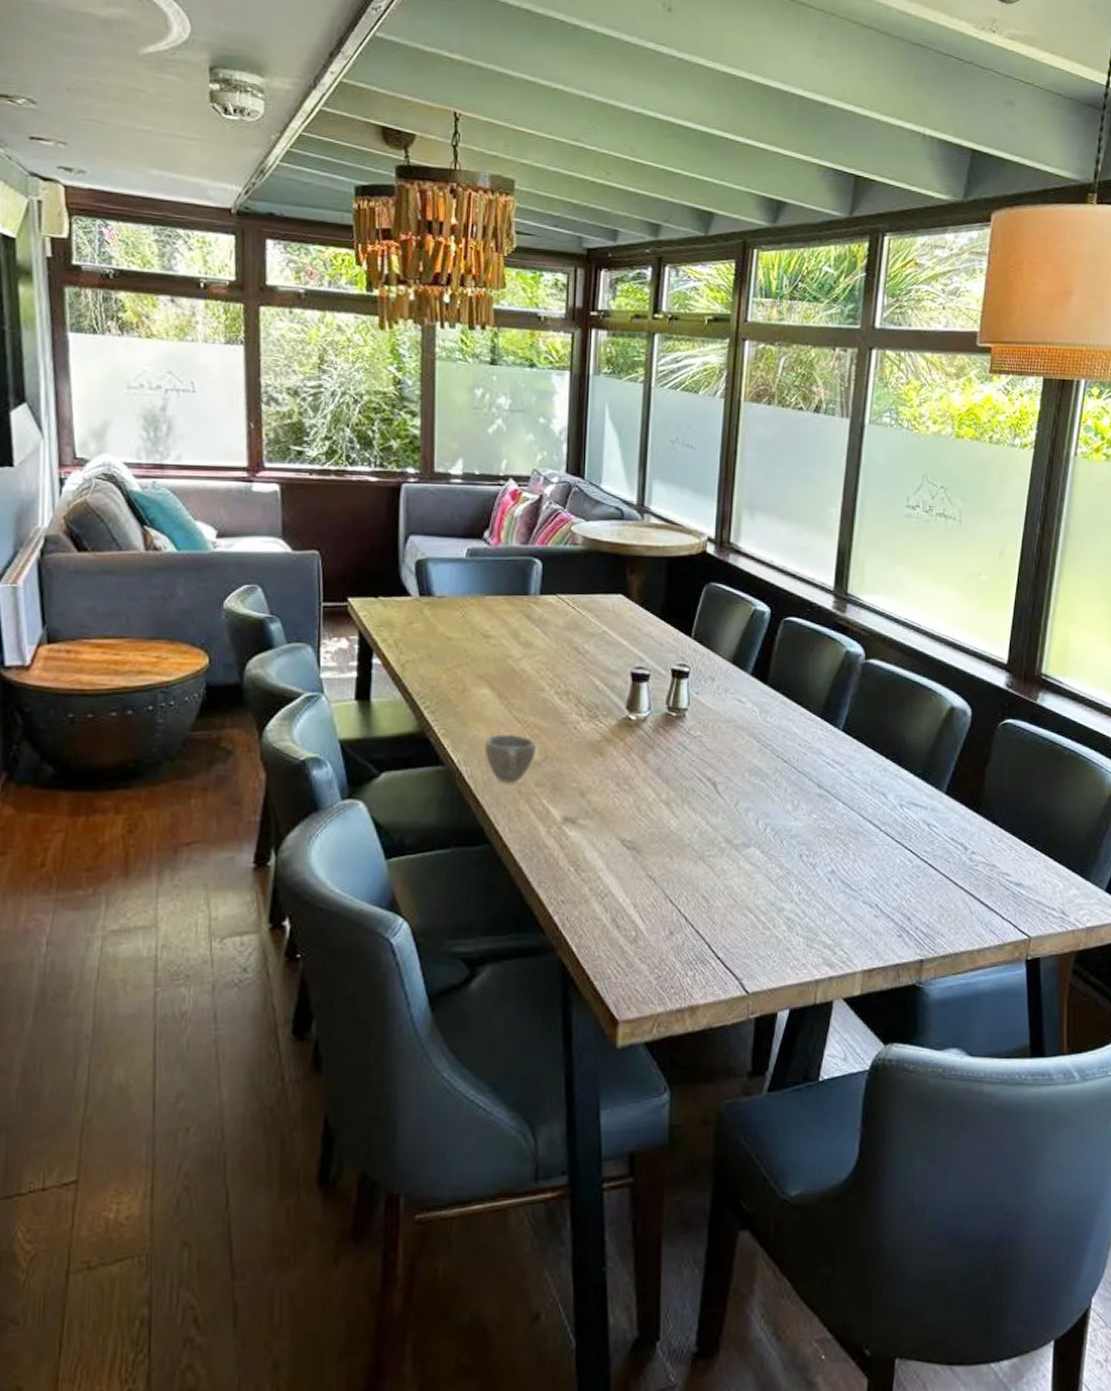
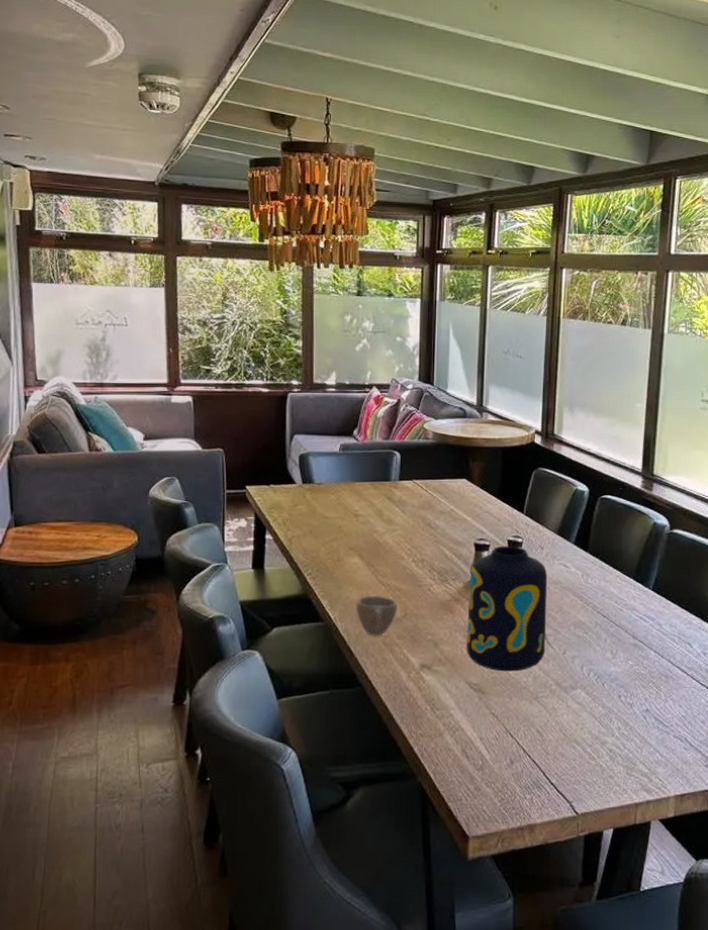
vase: none [618,676,719,826] -> present [466,546,548,672]

